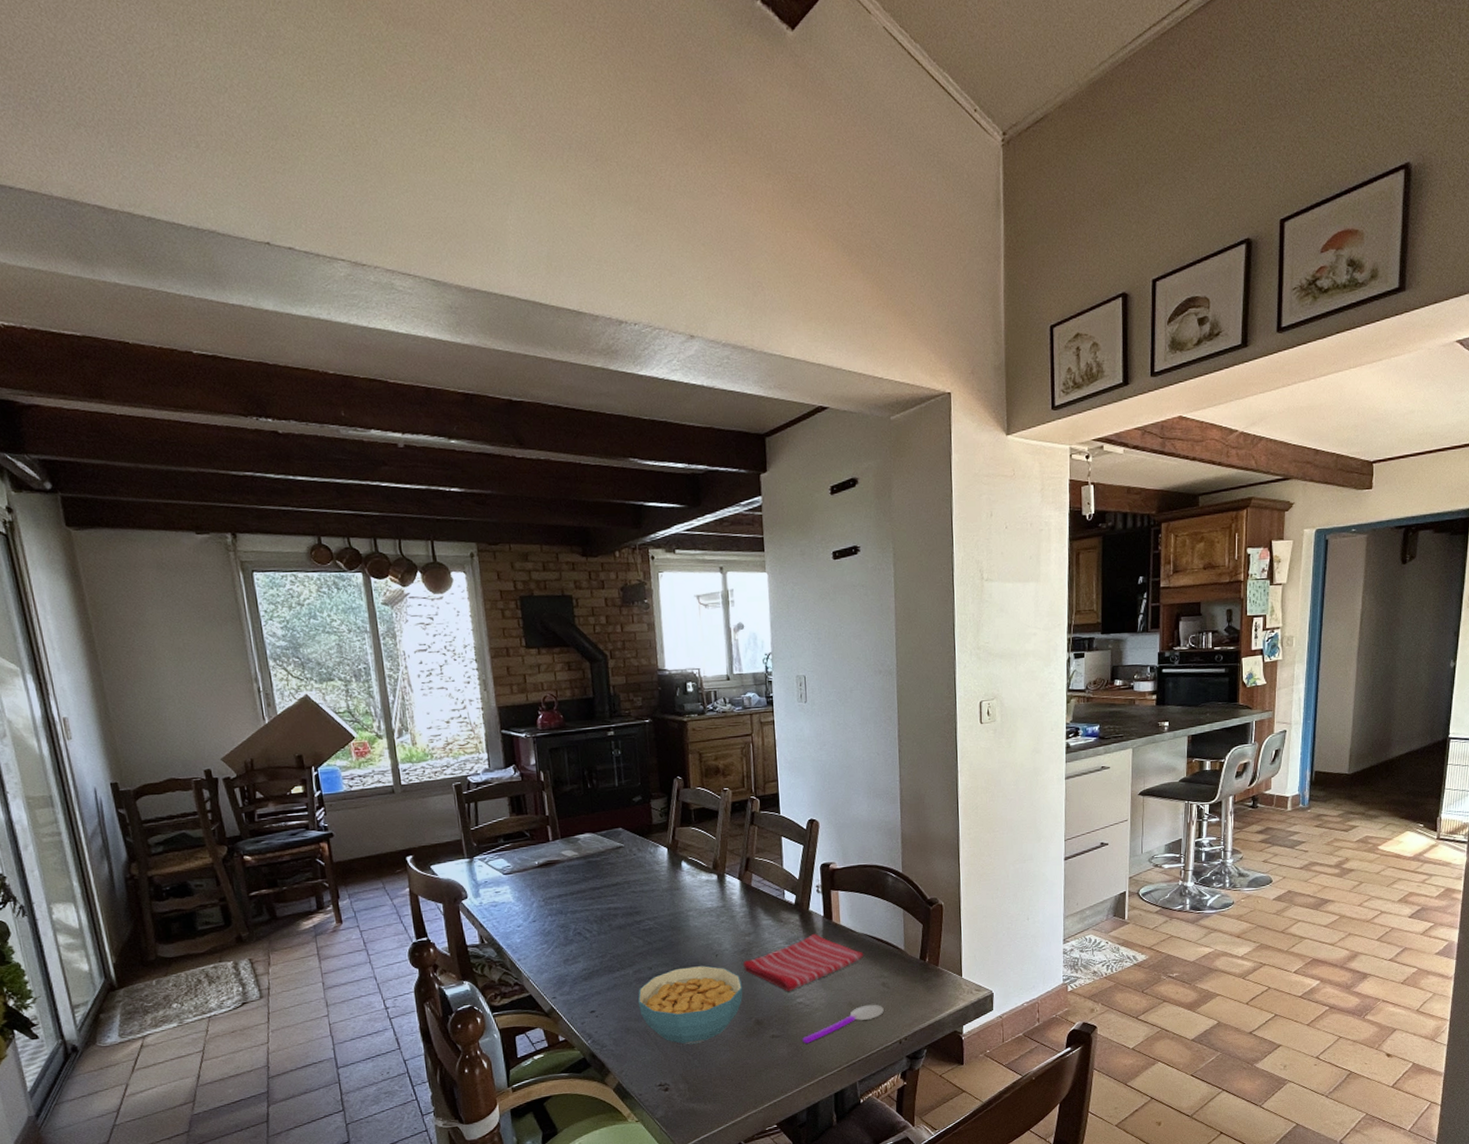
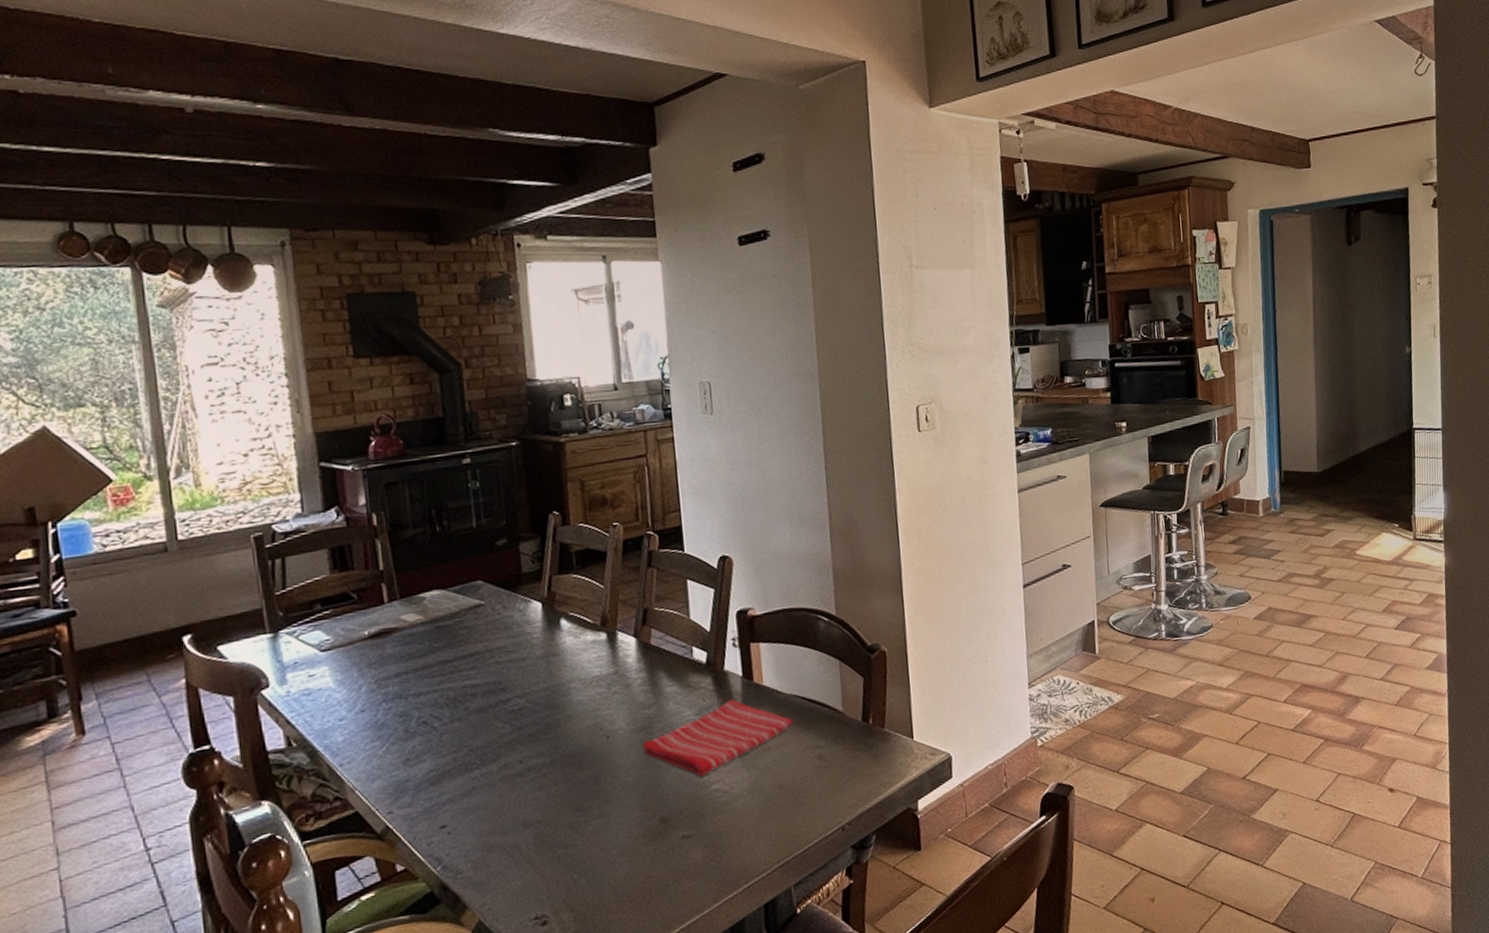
cereal bowl: present [637,966,743,1045] -> none [504,752,643,859]
spoon: present [802,1004,884,1044] -> none [721,783,821,843]

